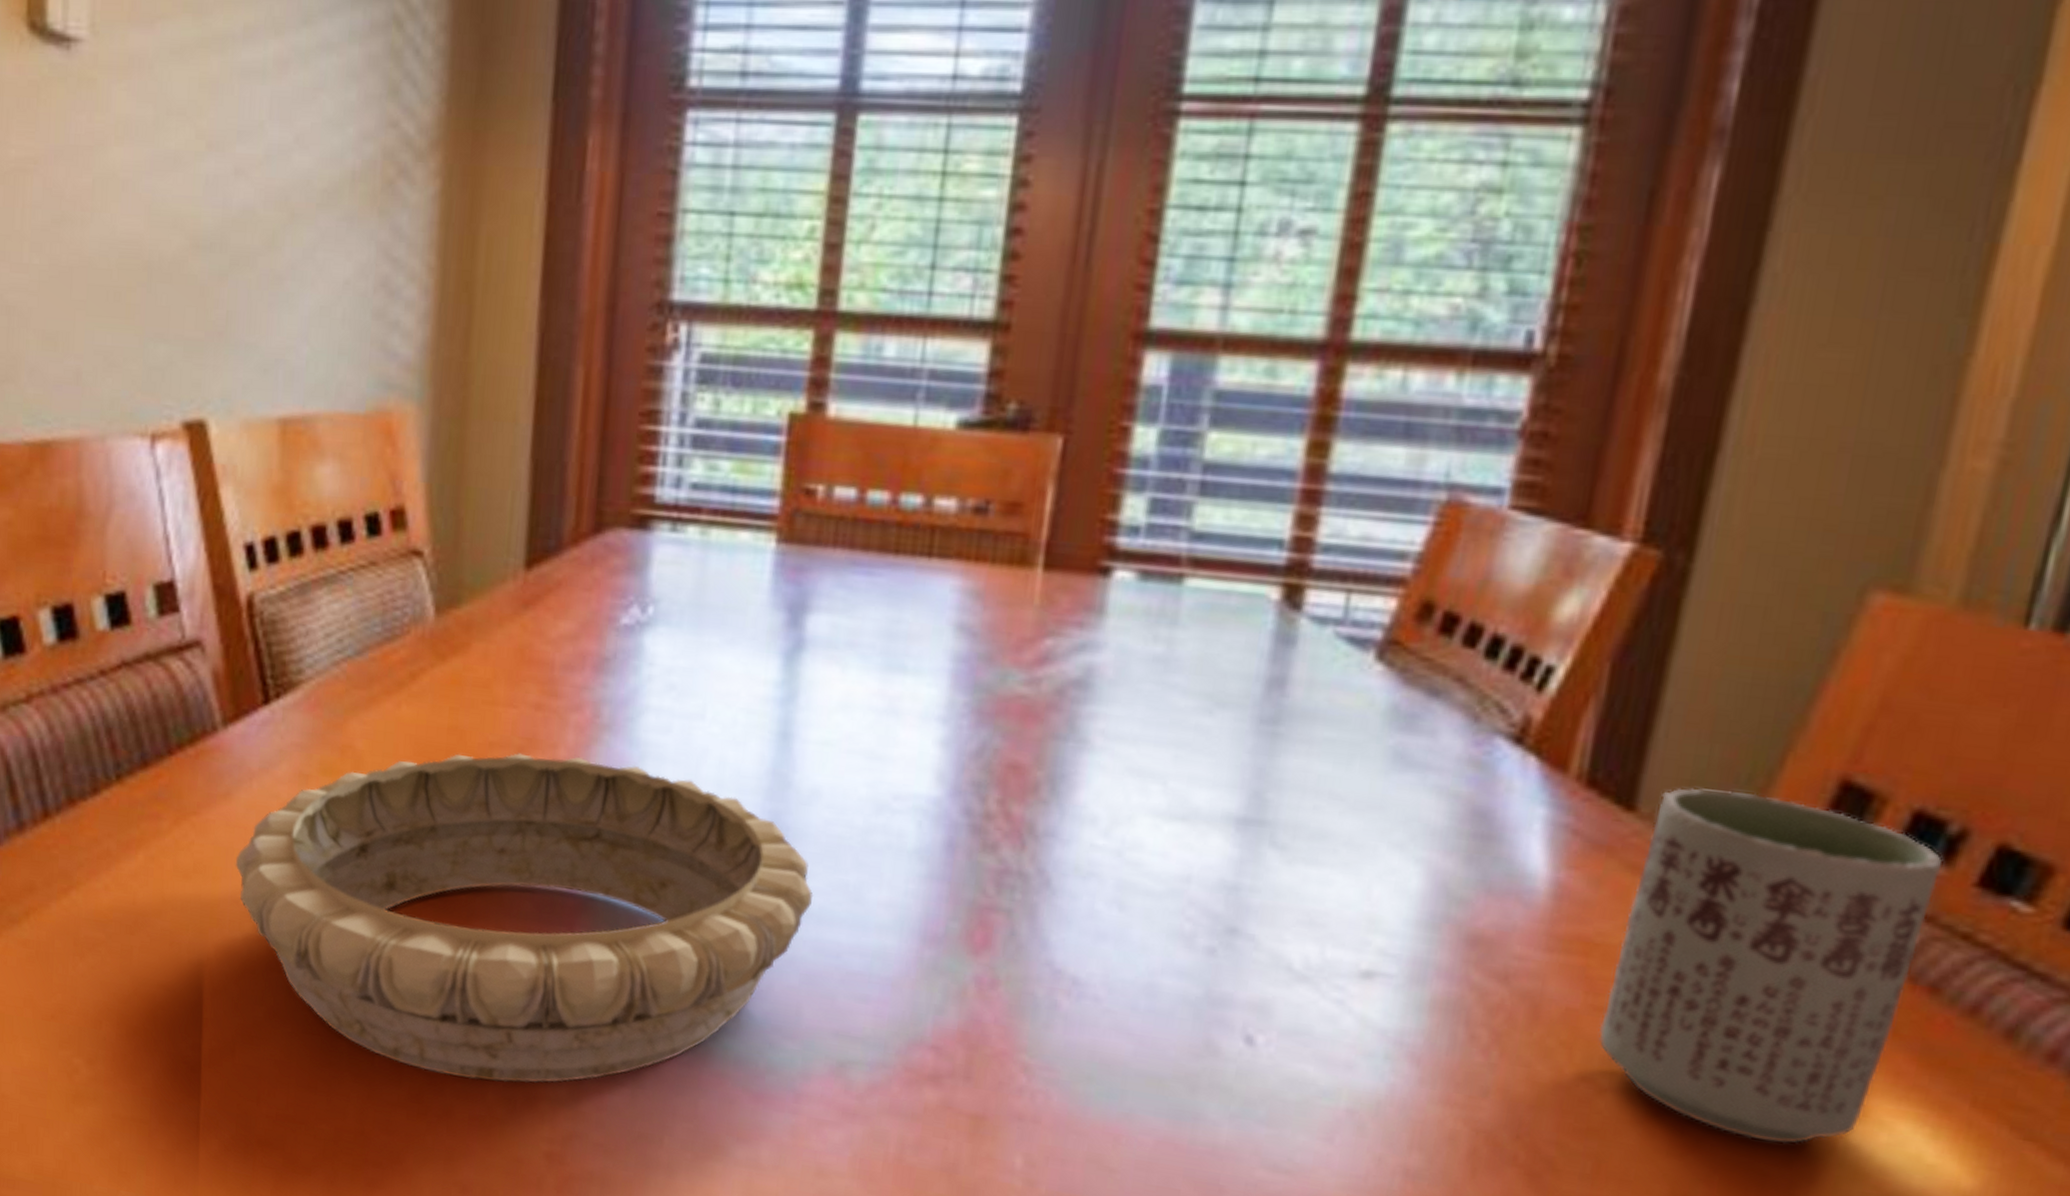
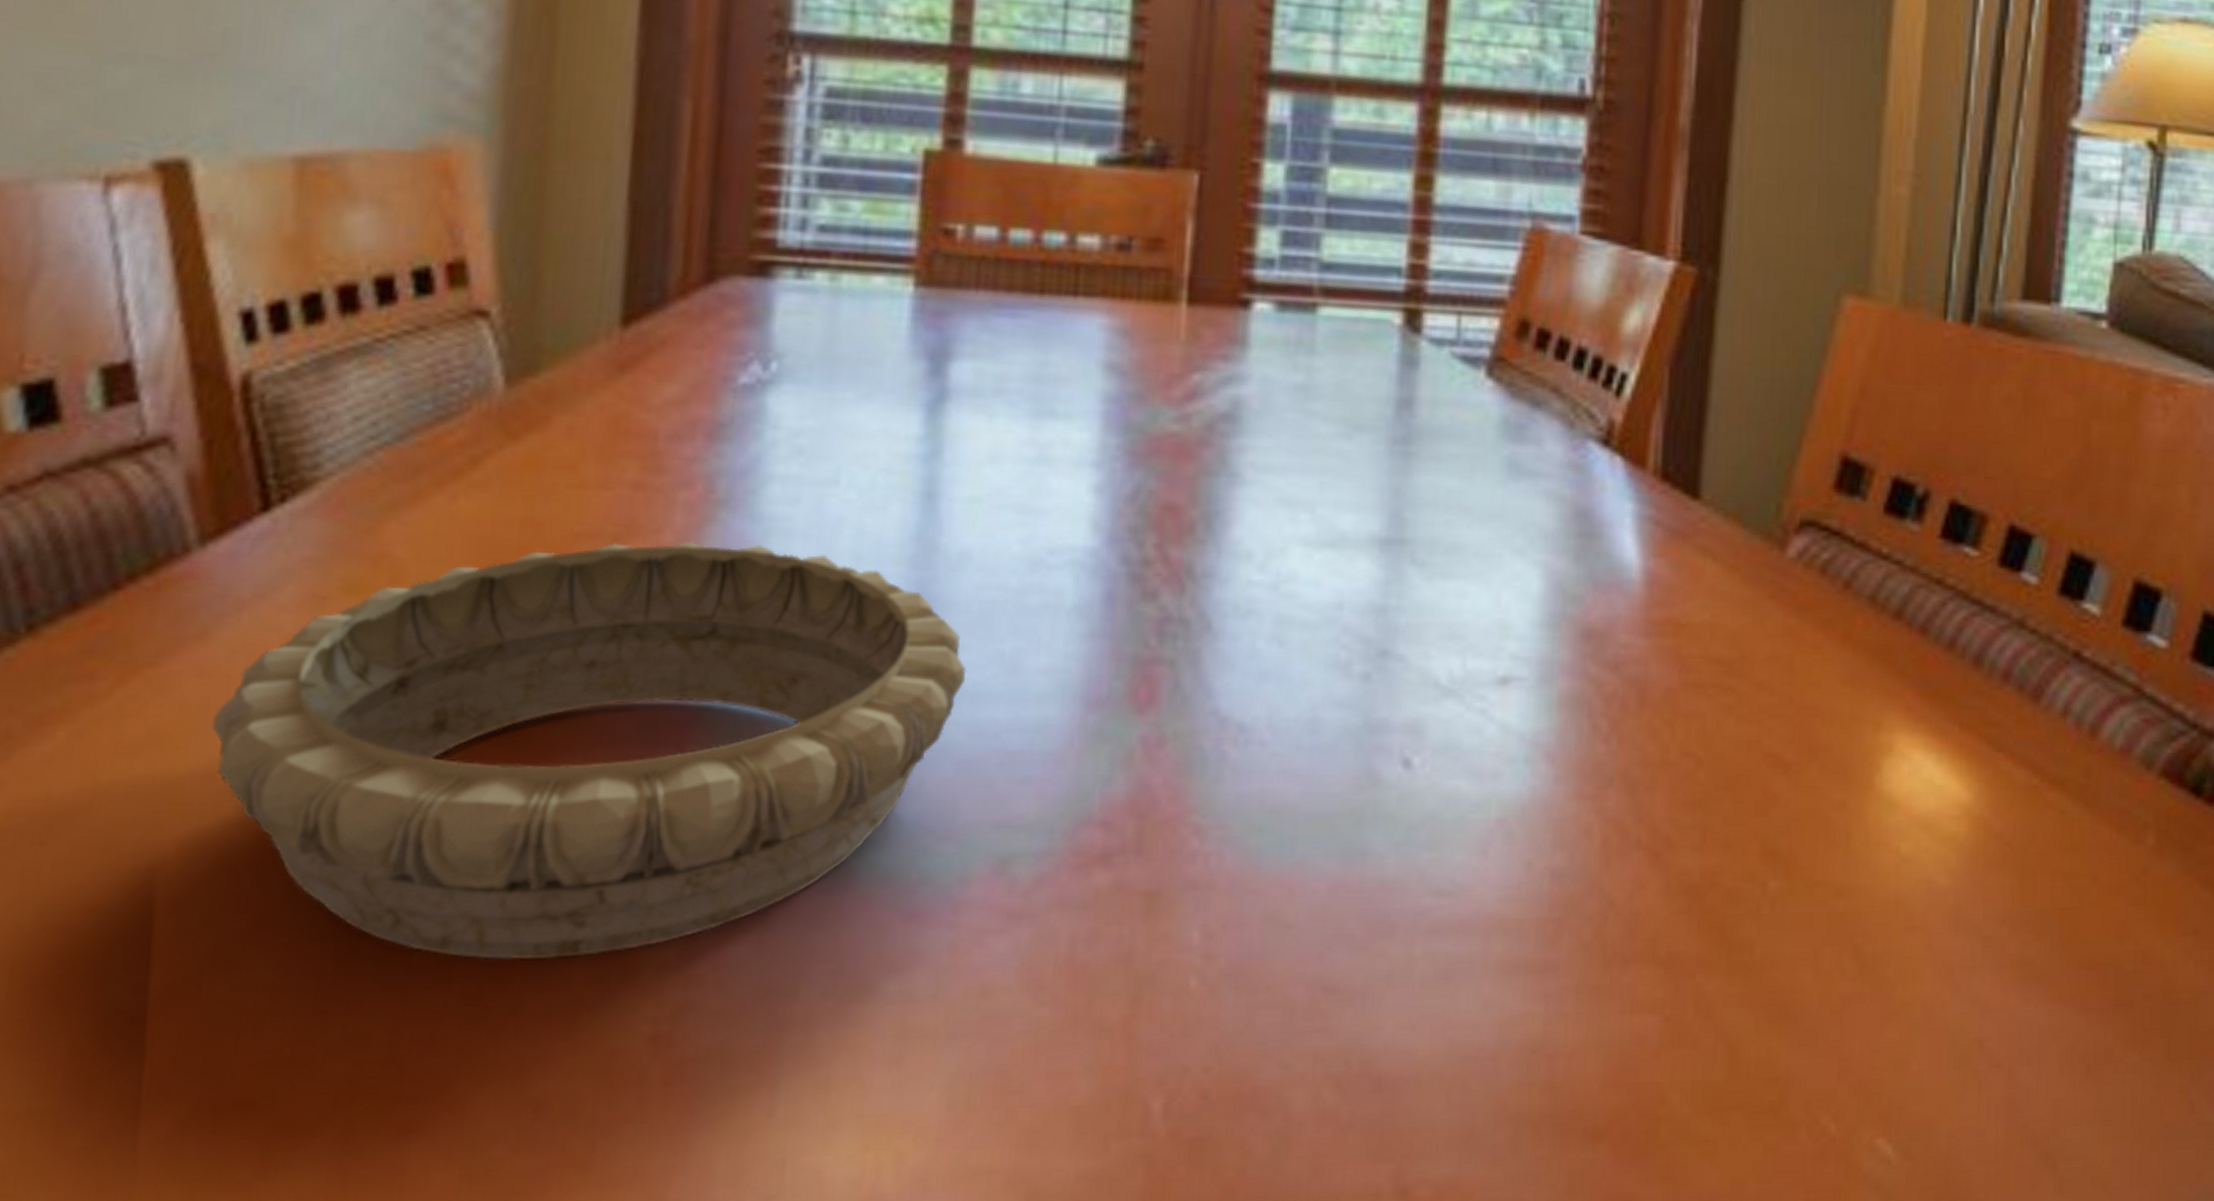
cup: present [1598,787,1944,1145] -> none [1692,473,1917,787]

